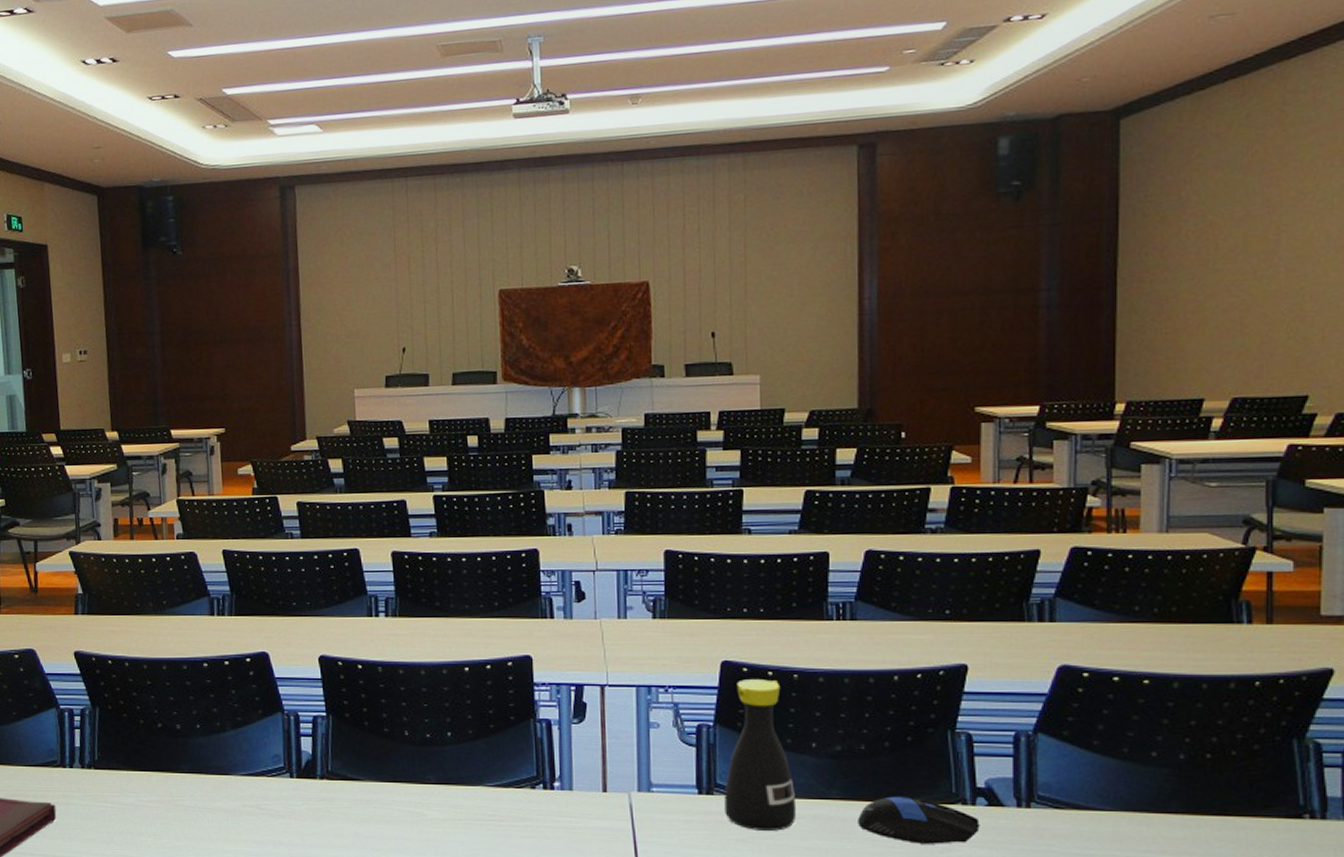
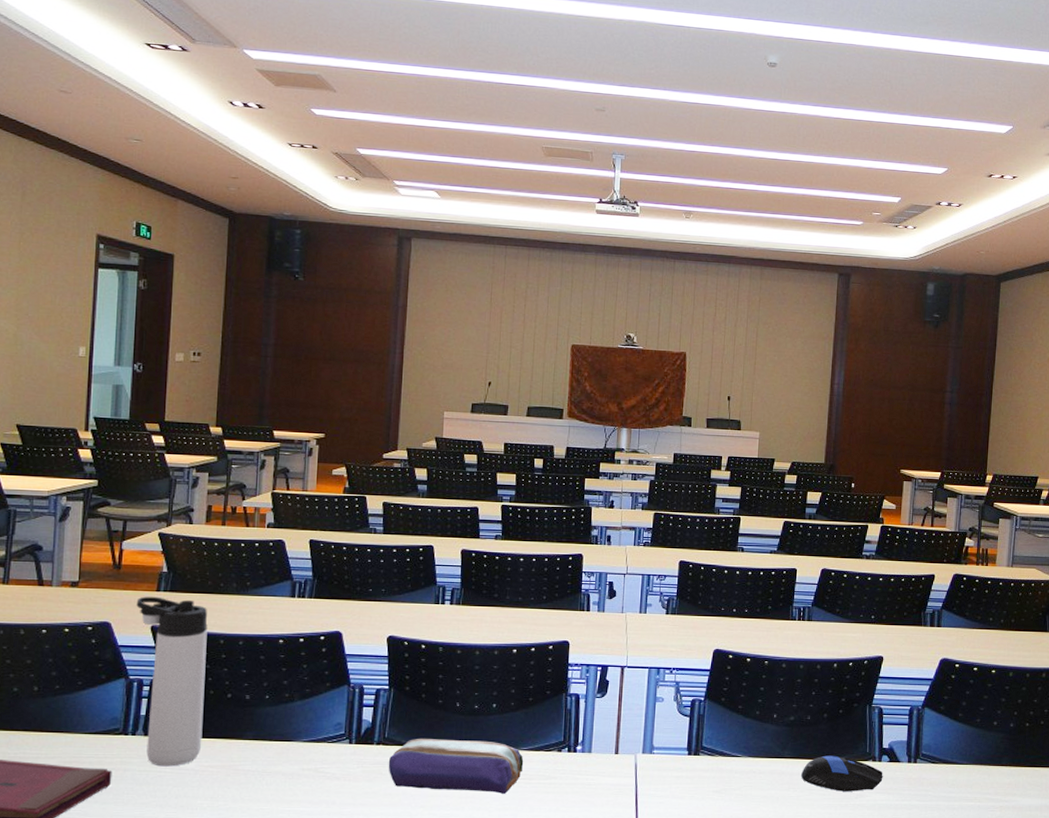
thermos bottle: none [57,620,139,801] -> present [136,596,208,767]
pencil case: none [335,773,491,837] -> present [388,739,524,794]
bottle: present [724,679,797,831] -> none [706,664,759,783]

